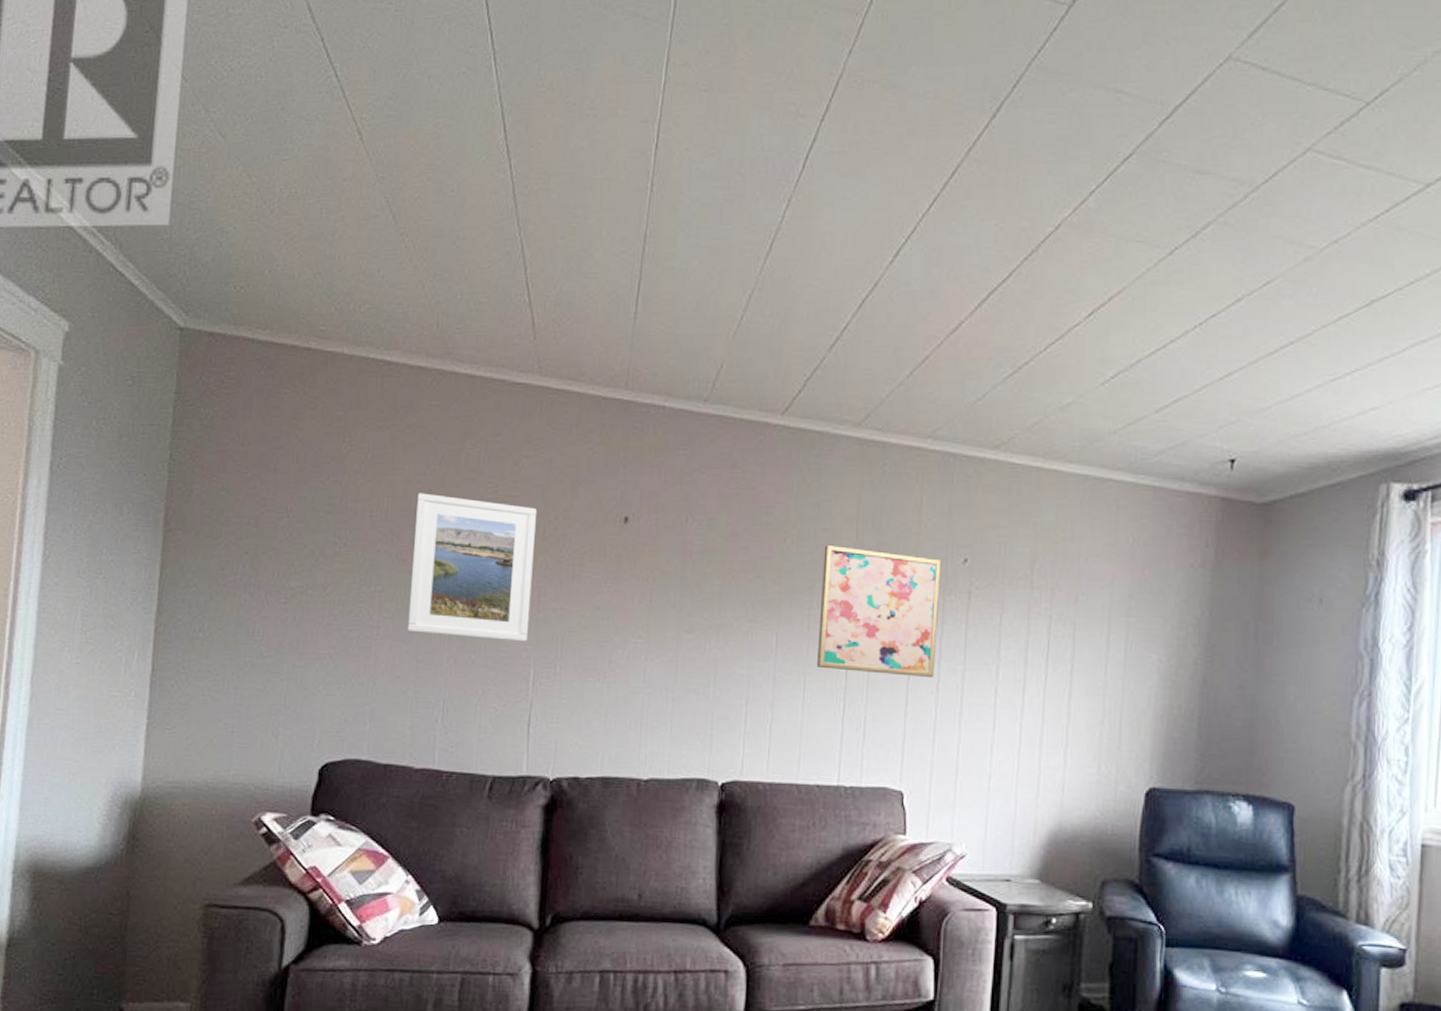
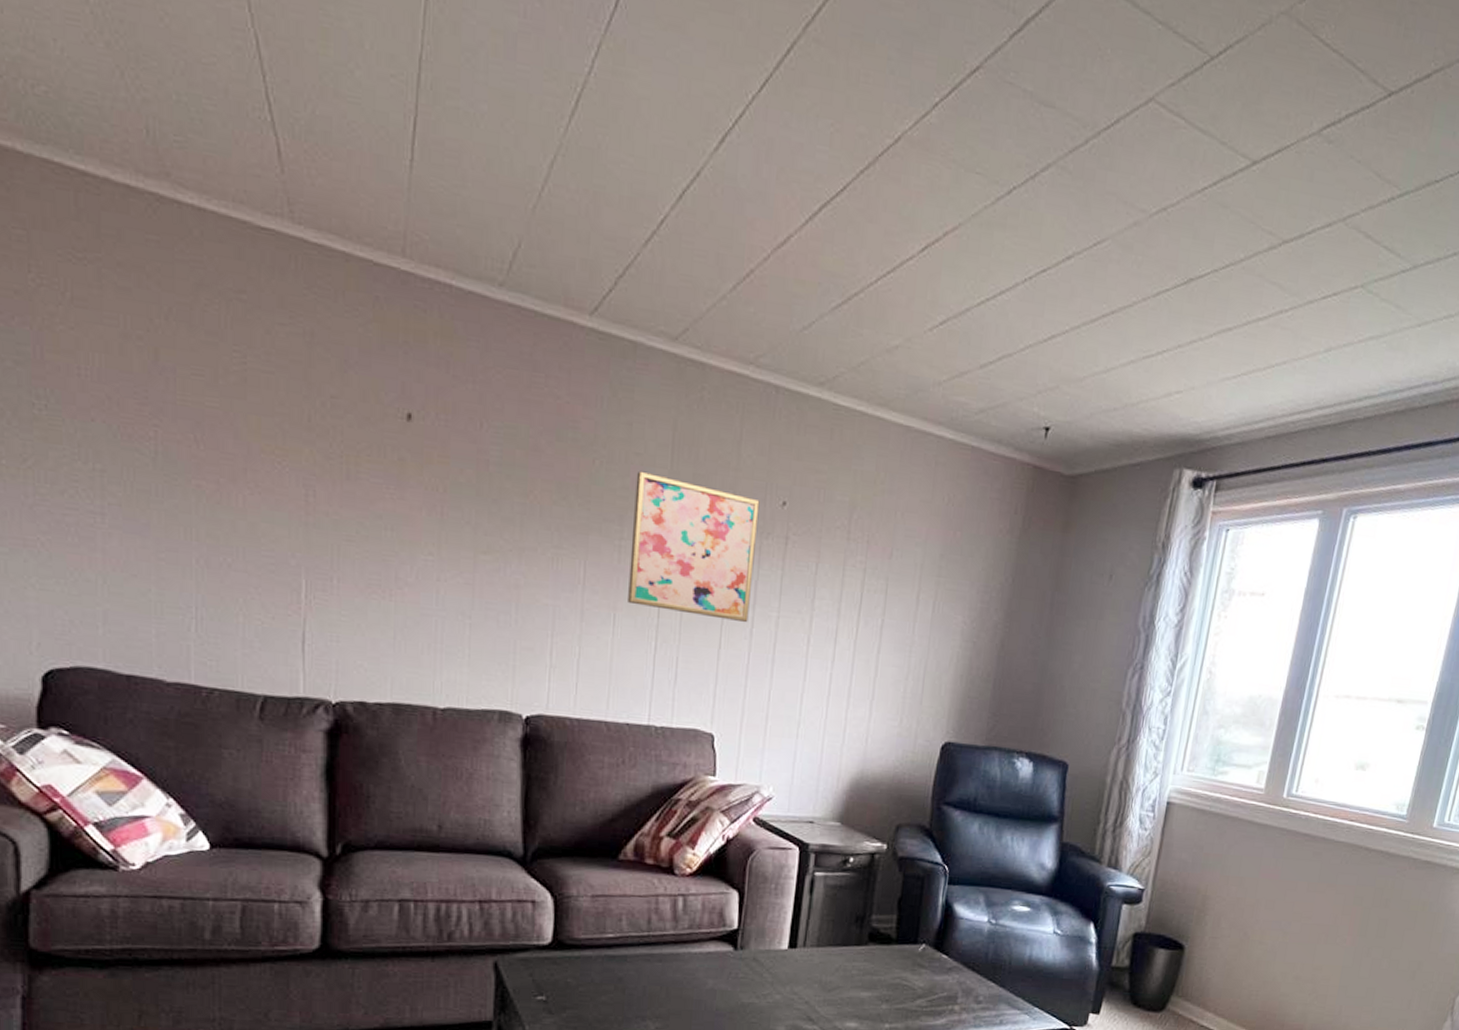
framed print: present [407,493,538,642] -> none [140,352,299,548]

